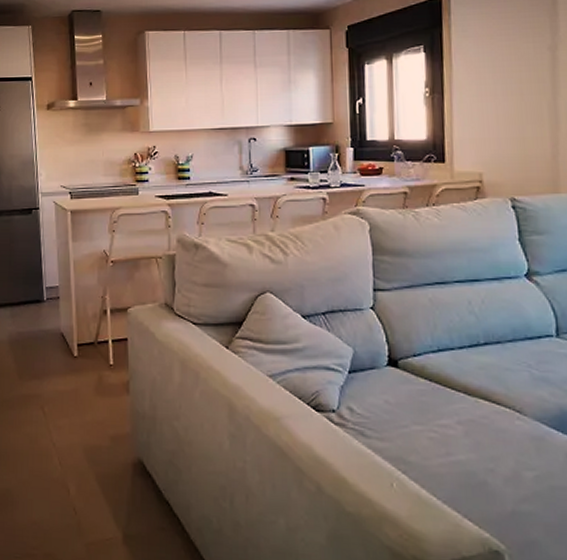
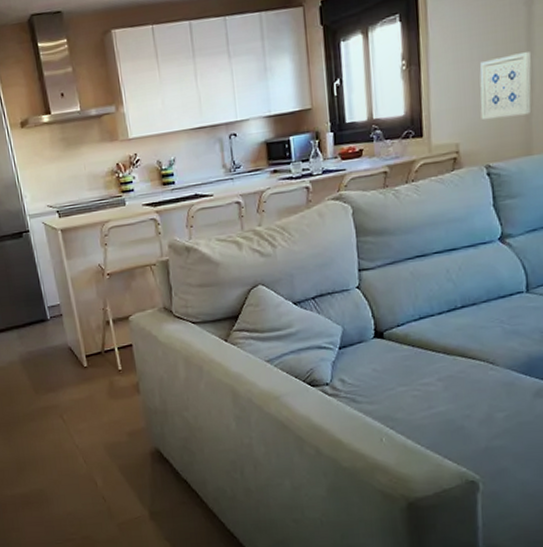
wall art: none [504,93,558,153] -> present [479,52,532,119]

